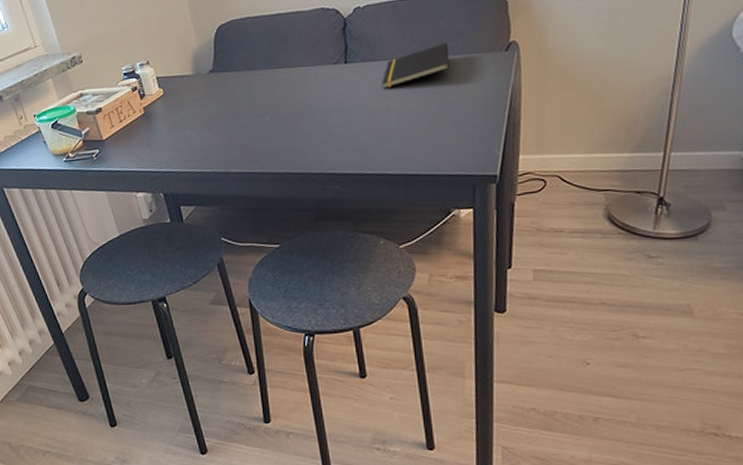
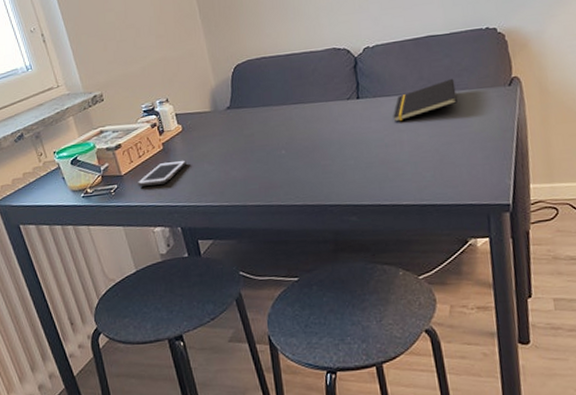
cell phone: none [118,125,168,152] -> present [137,160,186,187]

